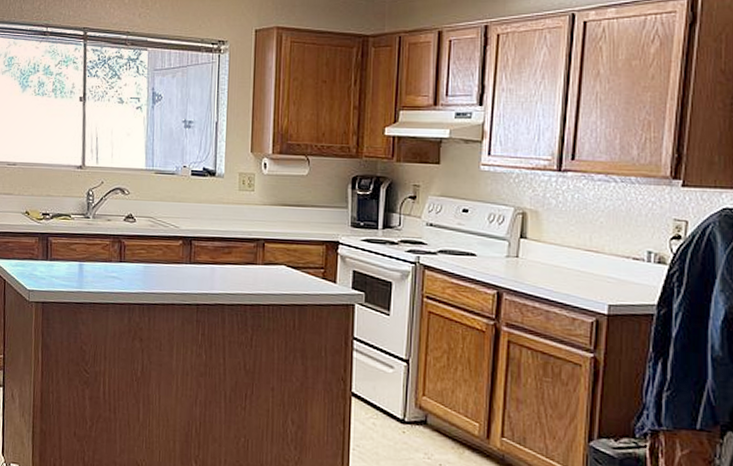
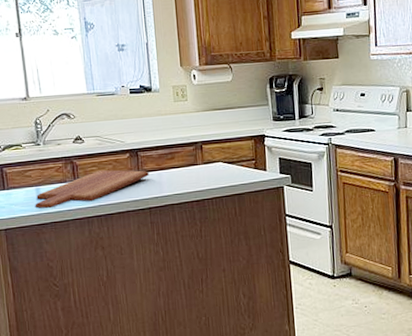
cutting board: none [76,254,201,287] -> present [35,170,149,208]

